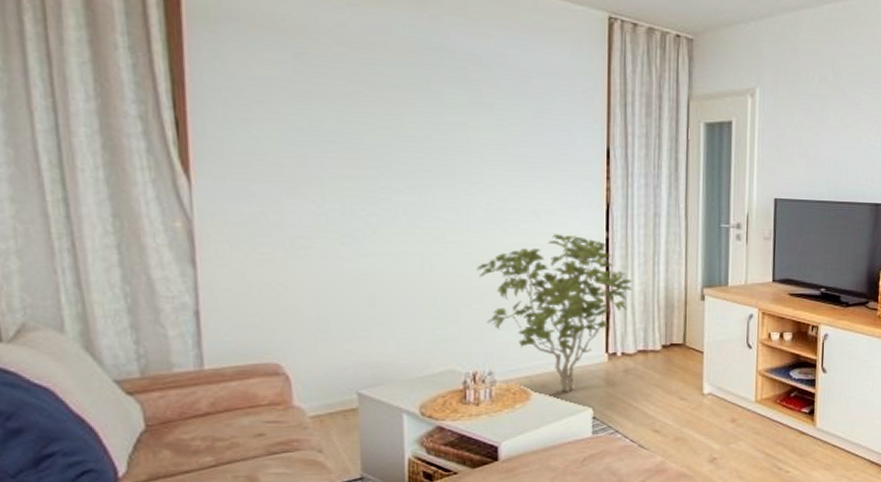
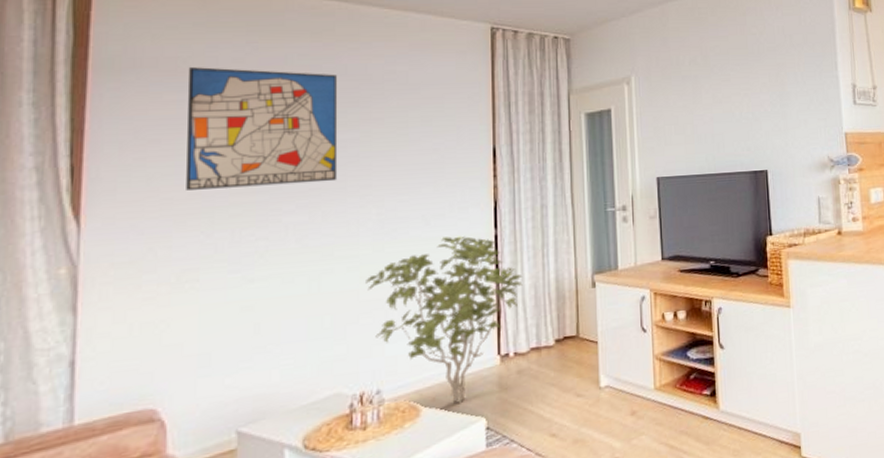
wall art: none [287,26,447,165] -> present [186,67,338,190]

